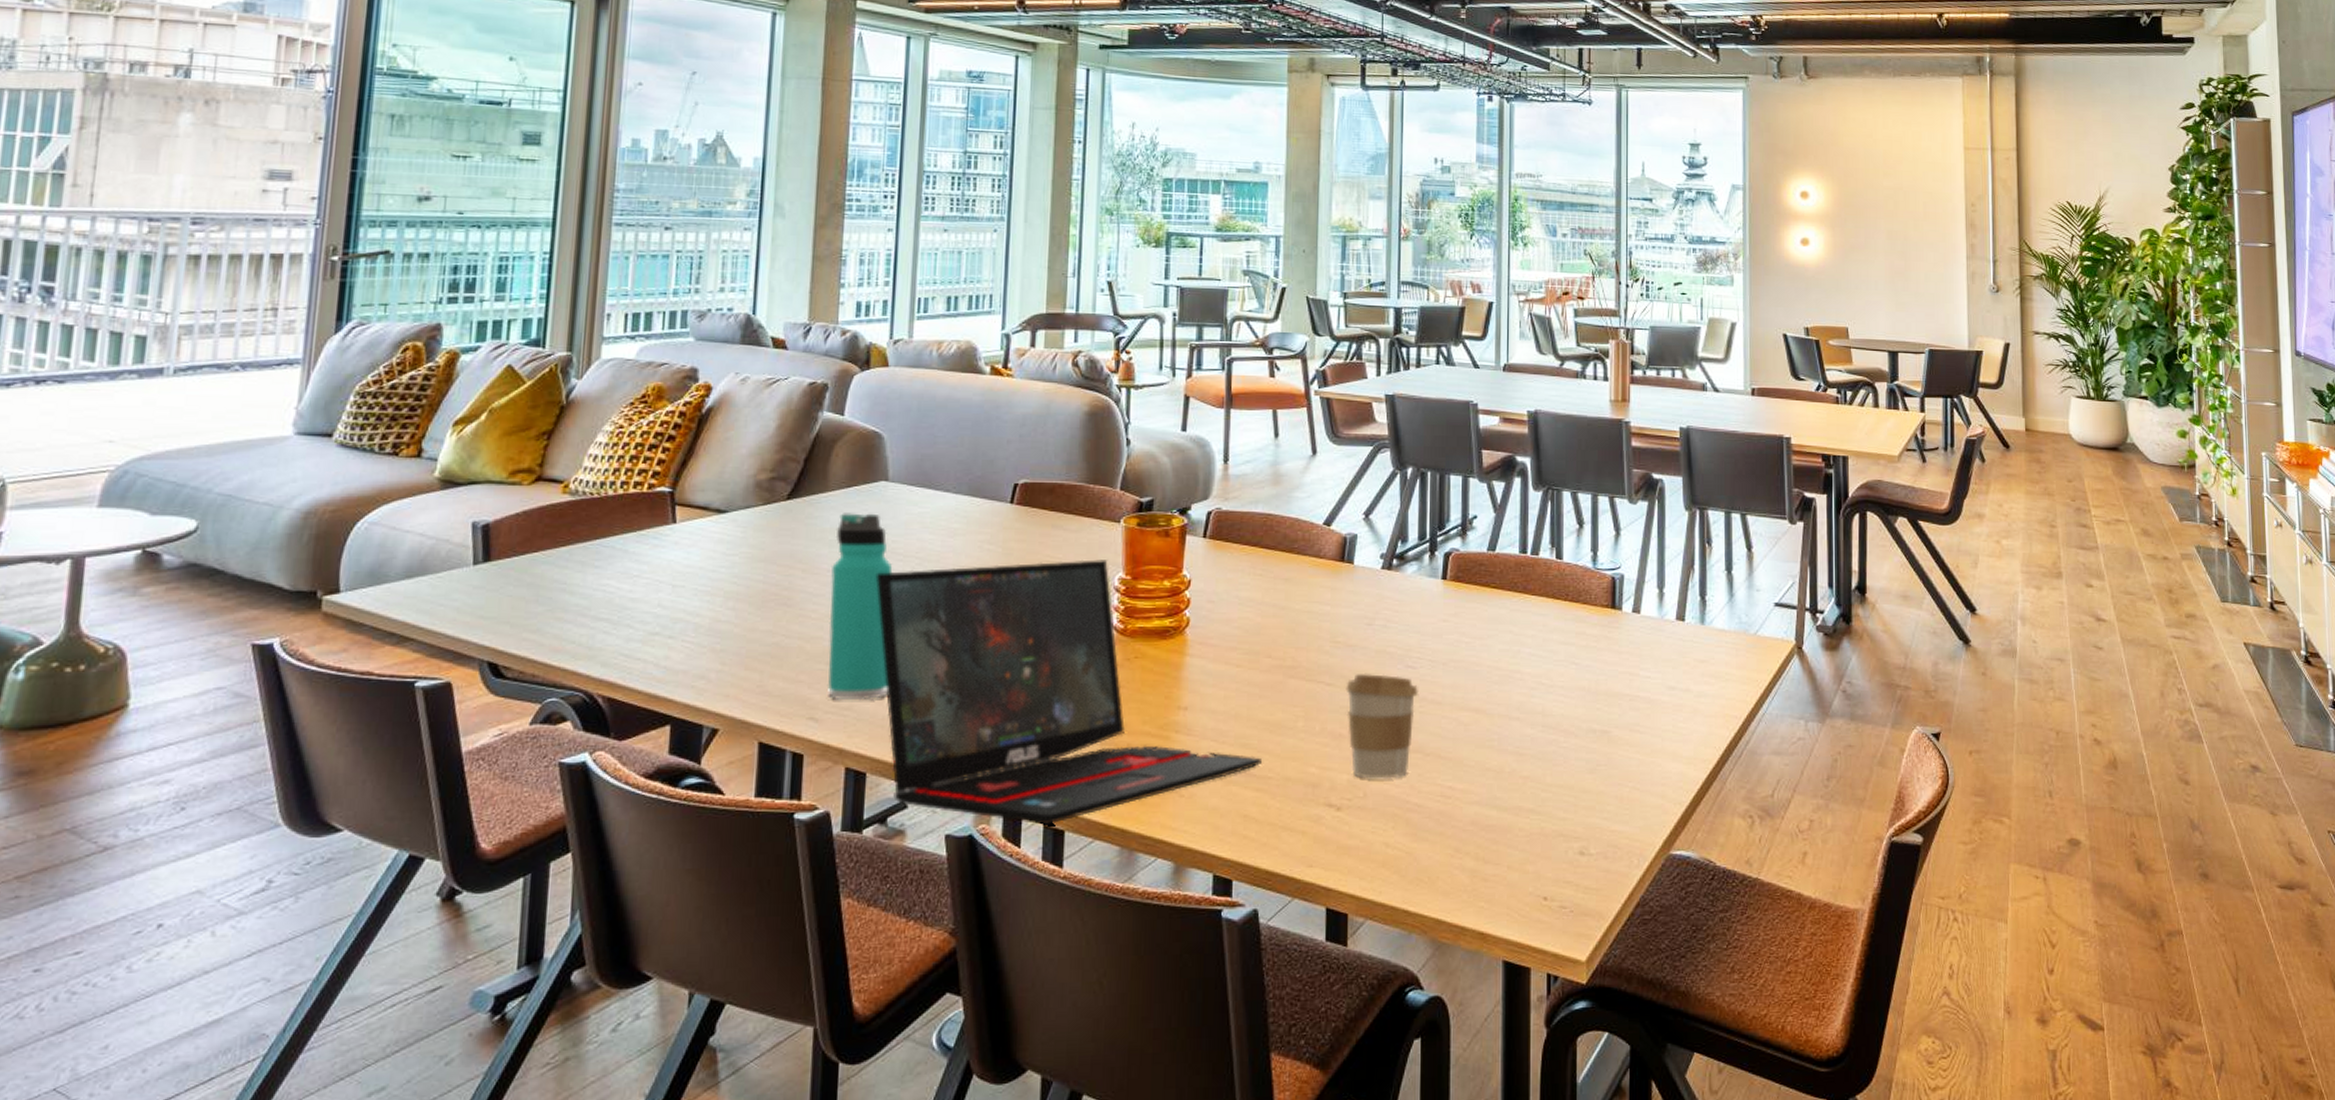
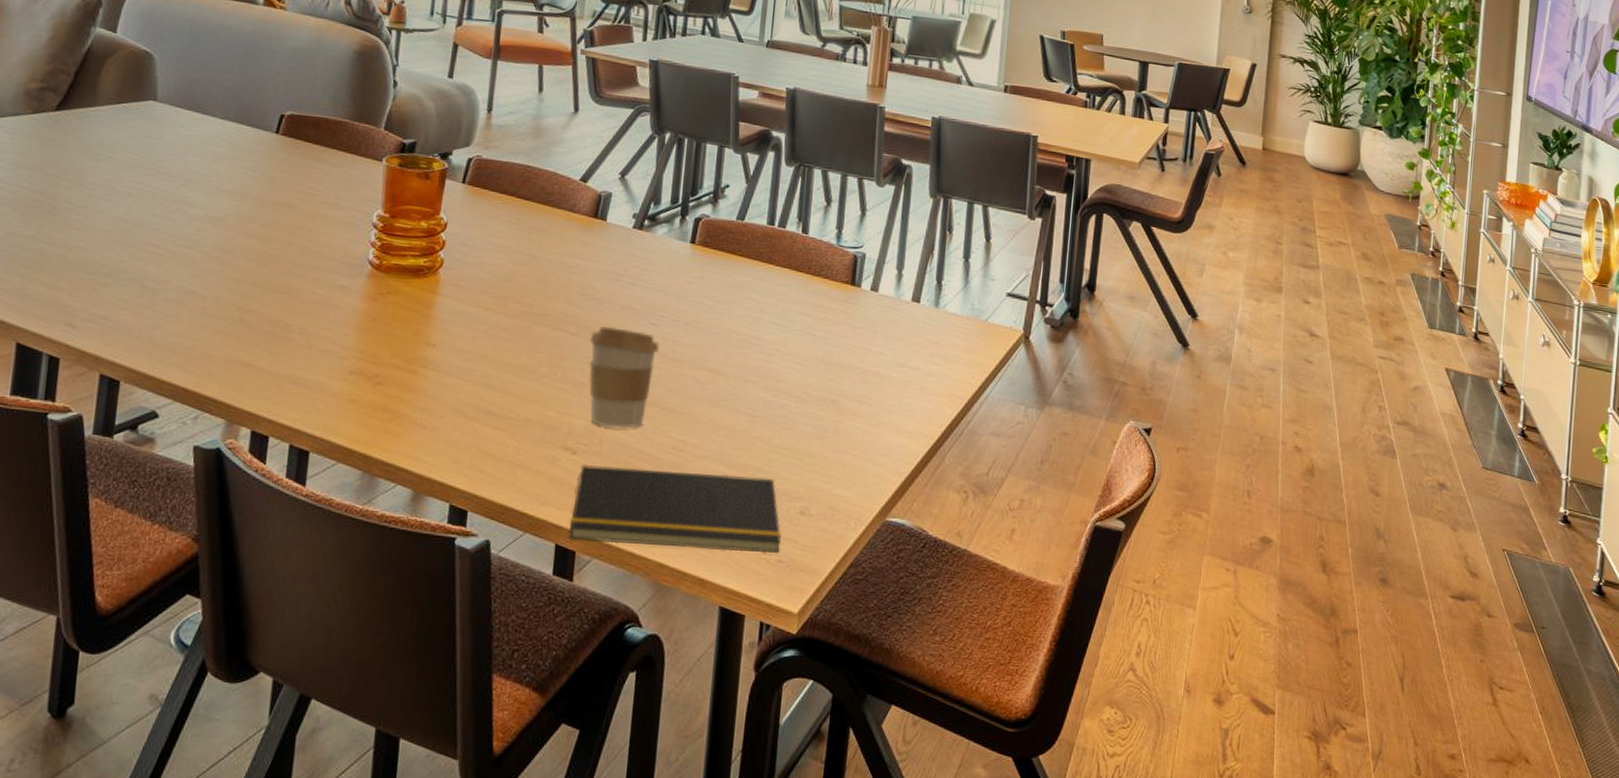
thermos bottle: present [827,513,893,701] -> none [86,128,157,311]
laptop: present [875,559,1261,825] -> none [139,189,504,445]
notepad: none [1340,819,1561,902] -> present [569,464,781,554]

